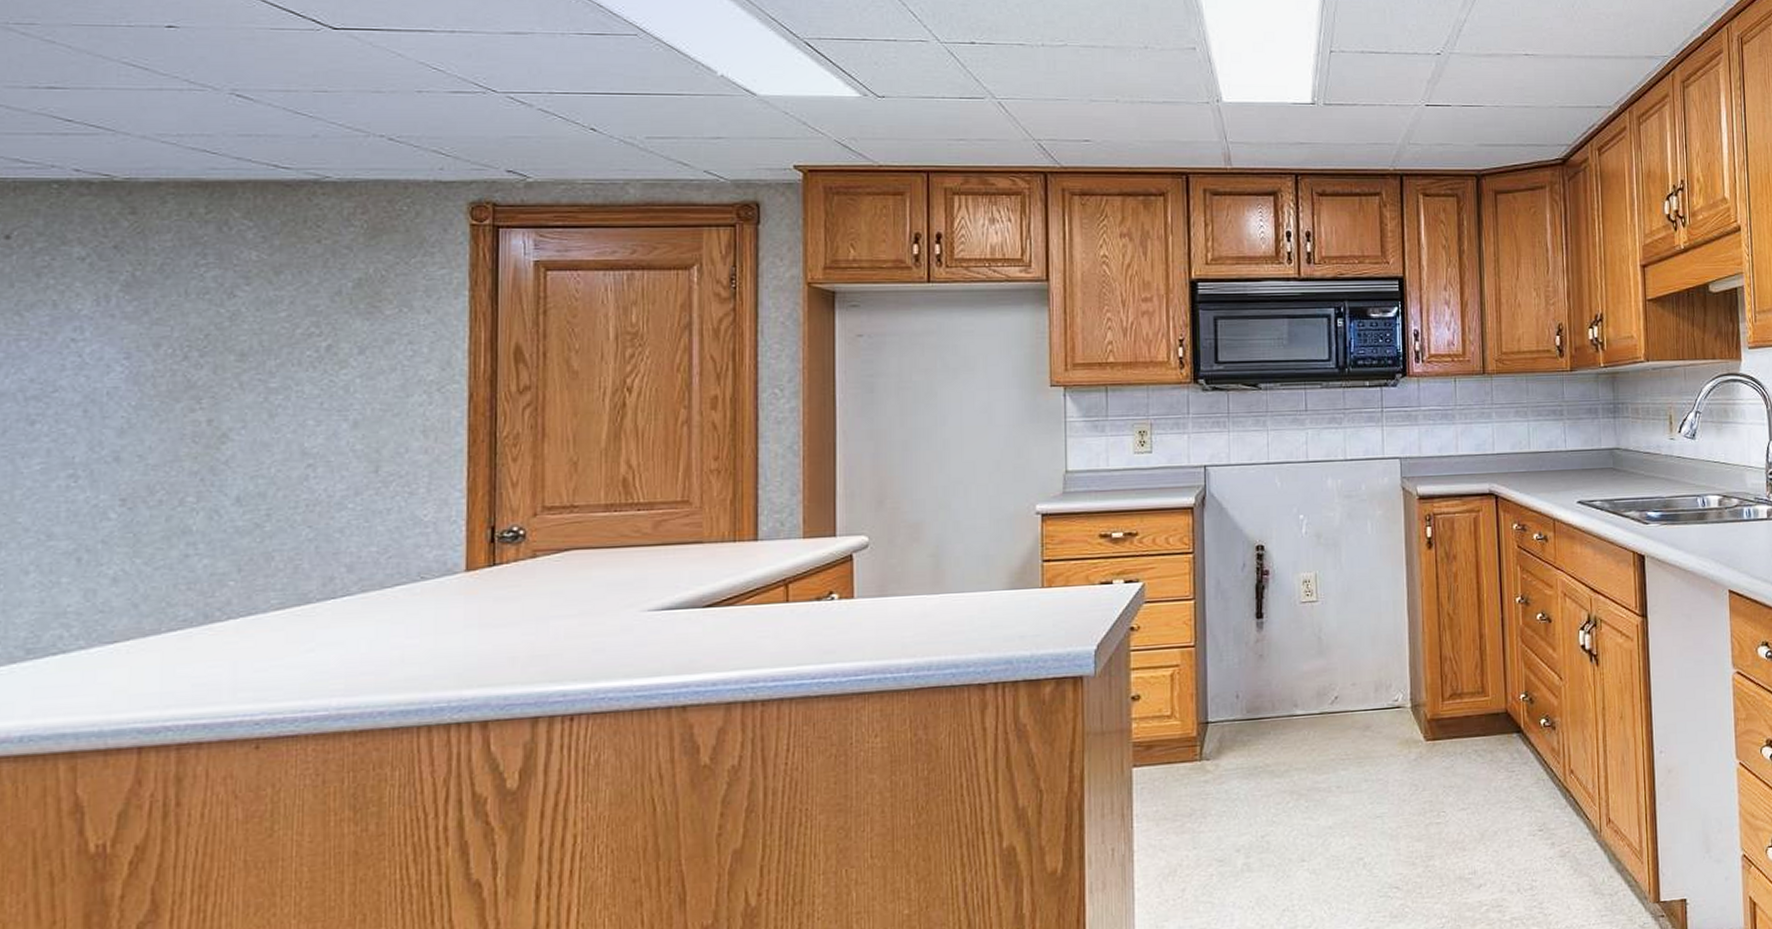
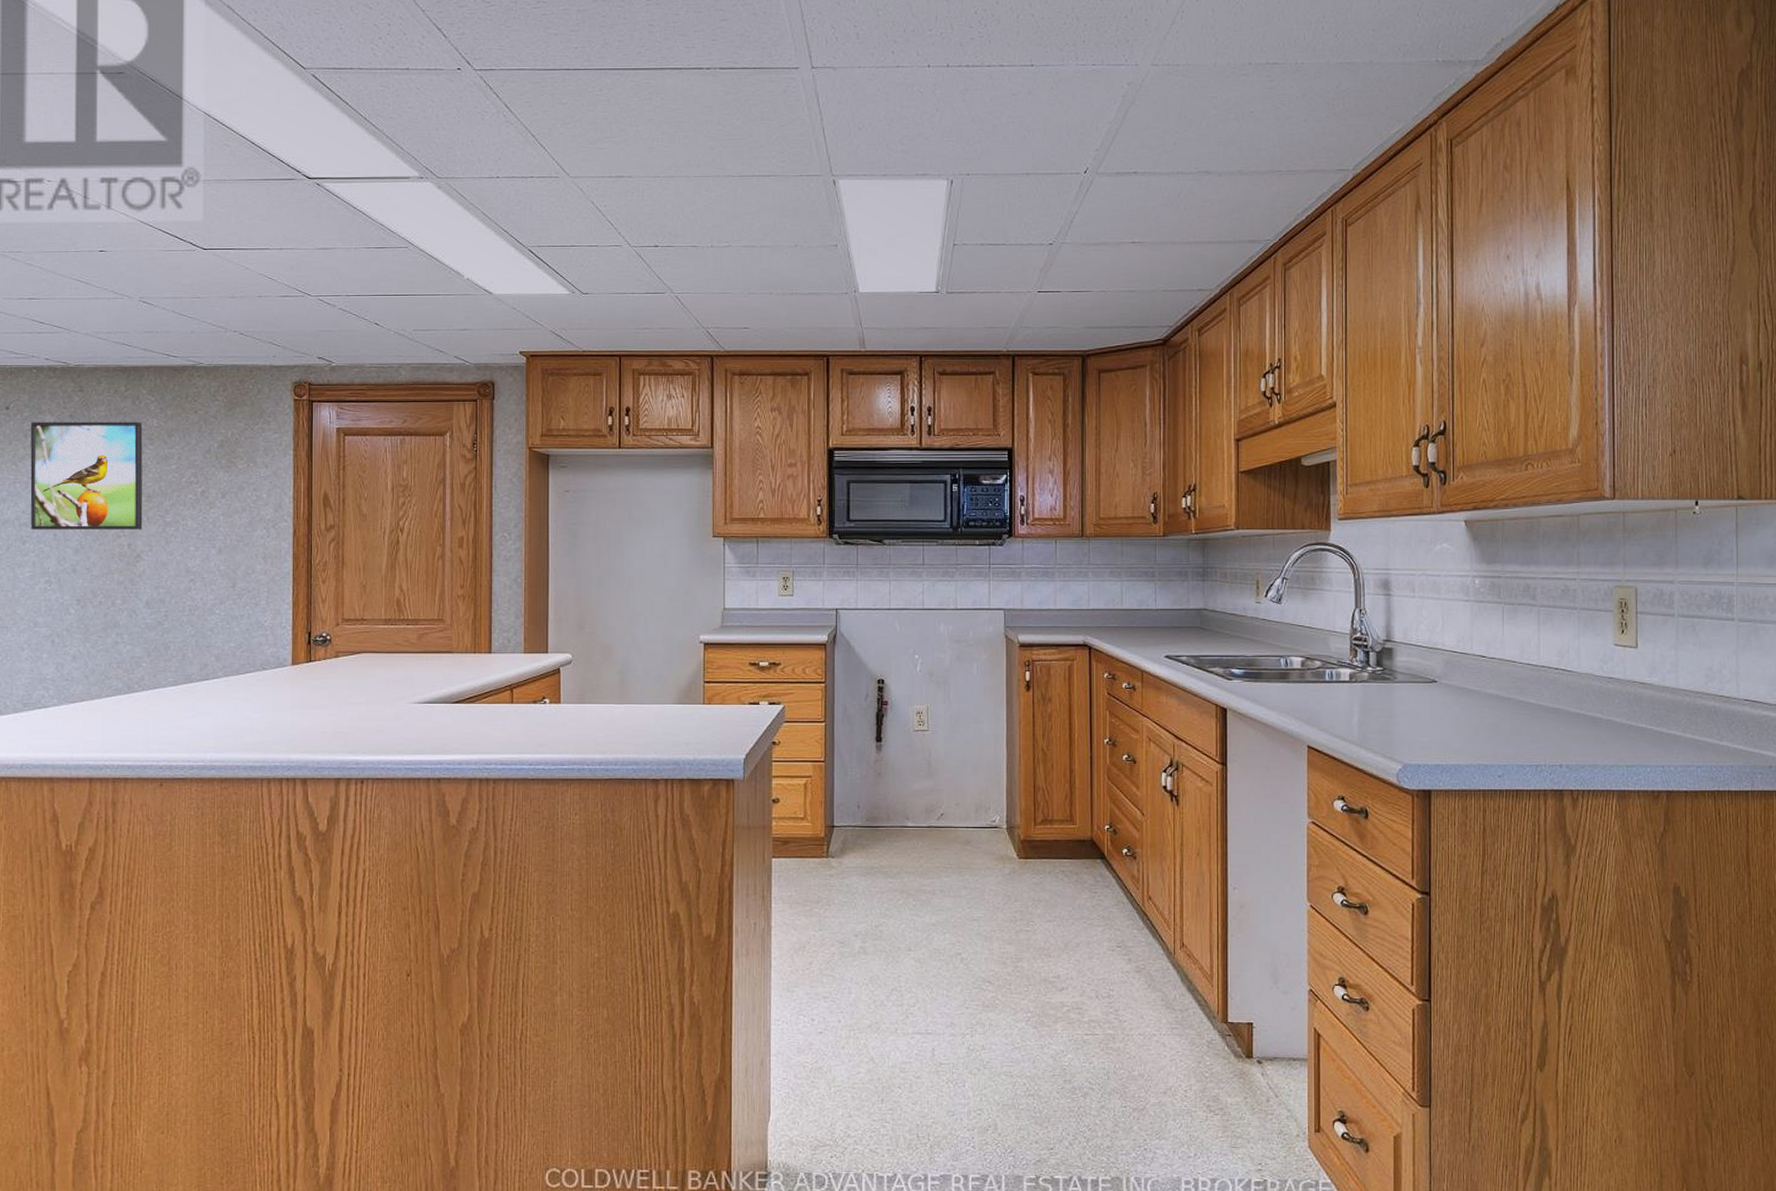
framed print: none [44,254,234,405] -> present [30,421,143,530]

